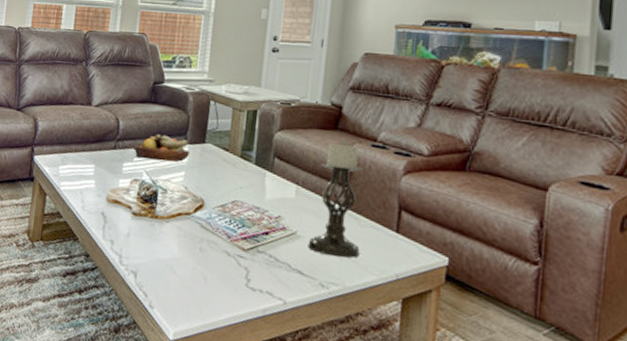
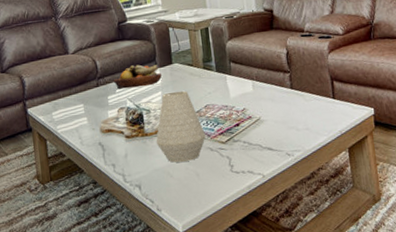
vase: none [165,175,226,261] -> present [155,90,206,163]
candle holder: present [308,141,363,258] -> none [266,37,311,130]

